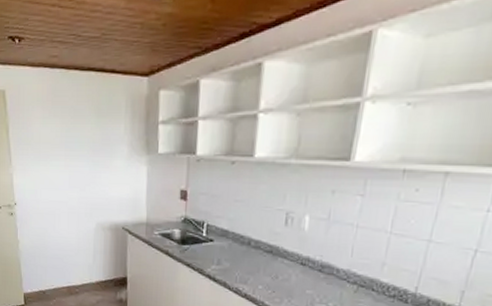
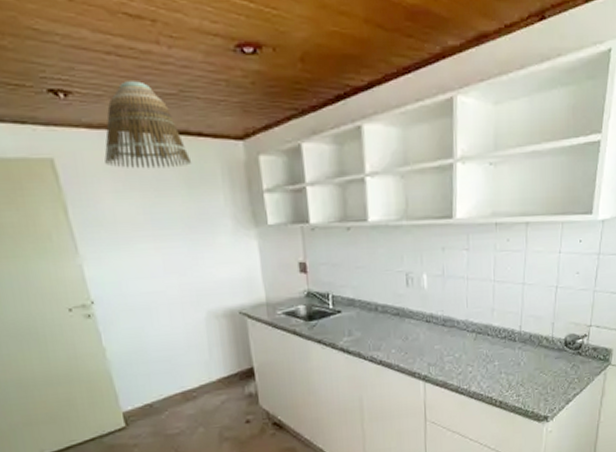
lamp shade: none [39,27,102,100] -> present [104,81,191,169]

